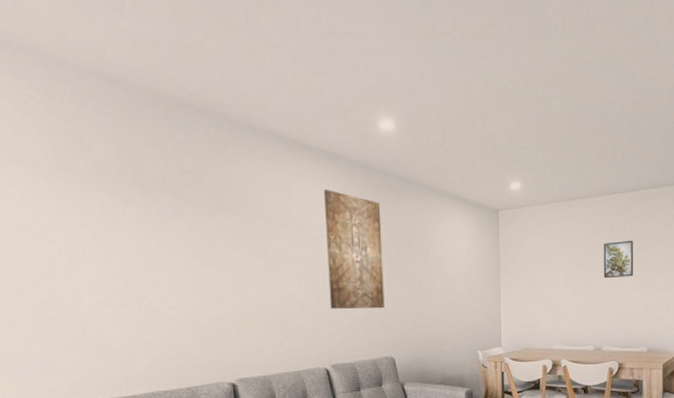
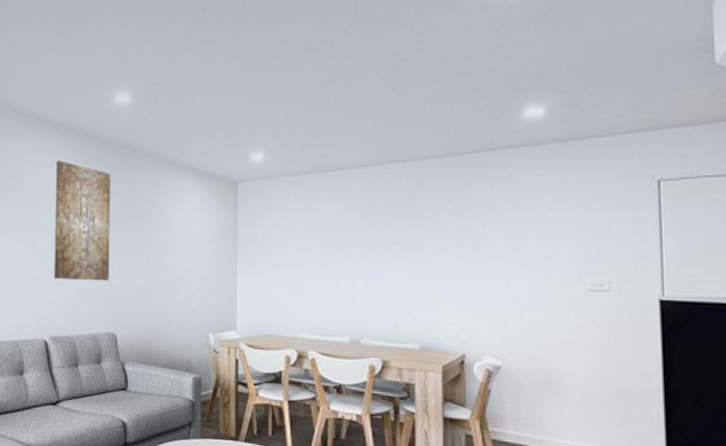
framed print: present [603,240,634,279] -> none [361,217,401,260]

